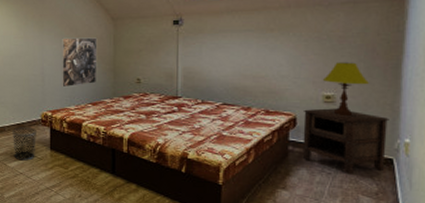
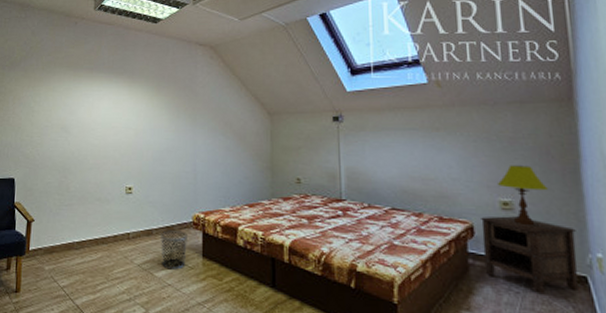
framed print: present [61,37,98,88] -> none [214,132,254,187]

